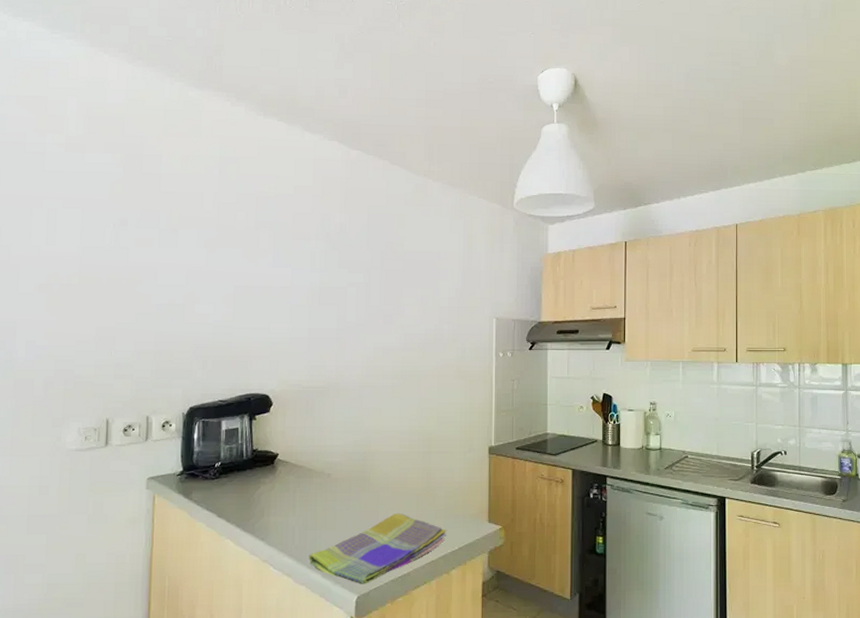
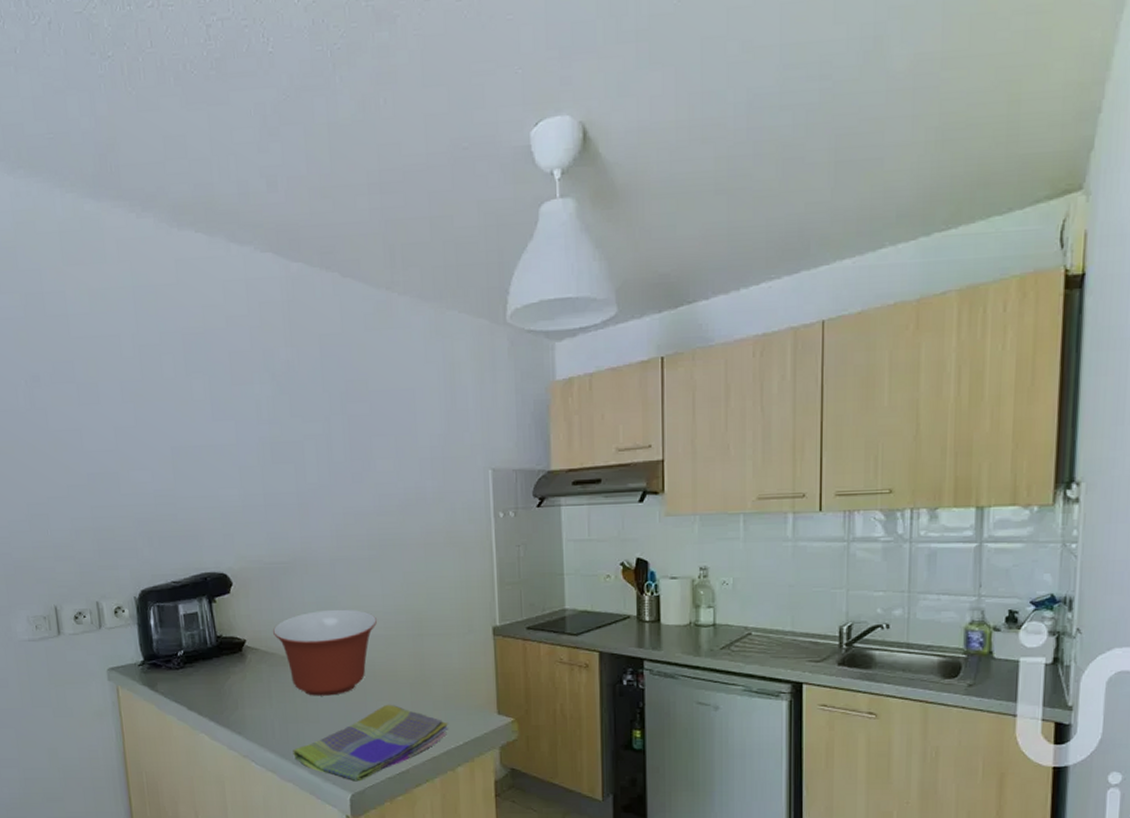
mixing bowl: none [304,428,394,505] -> present [273,609,377,696]

